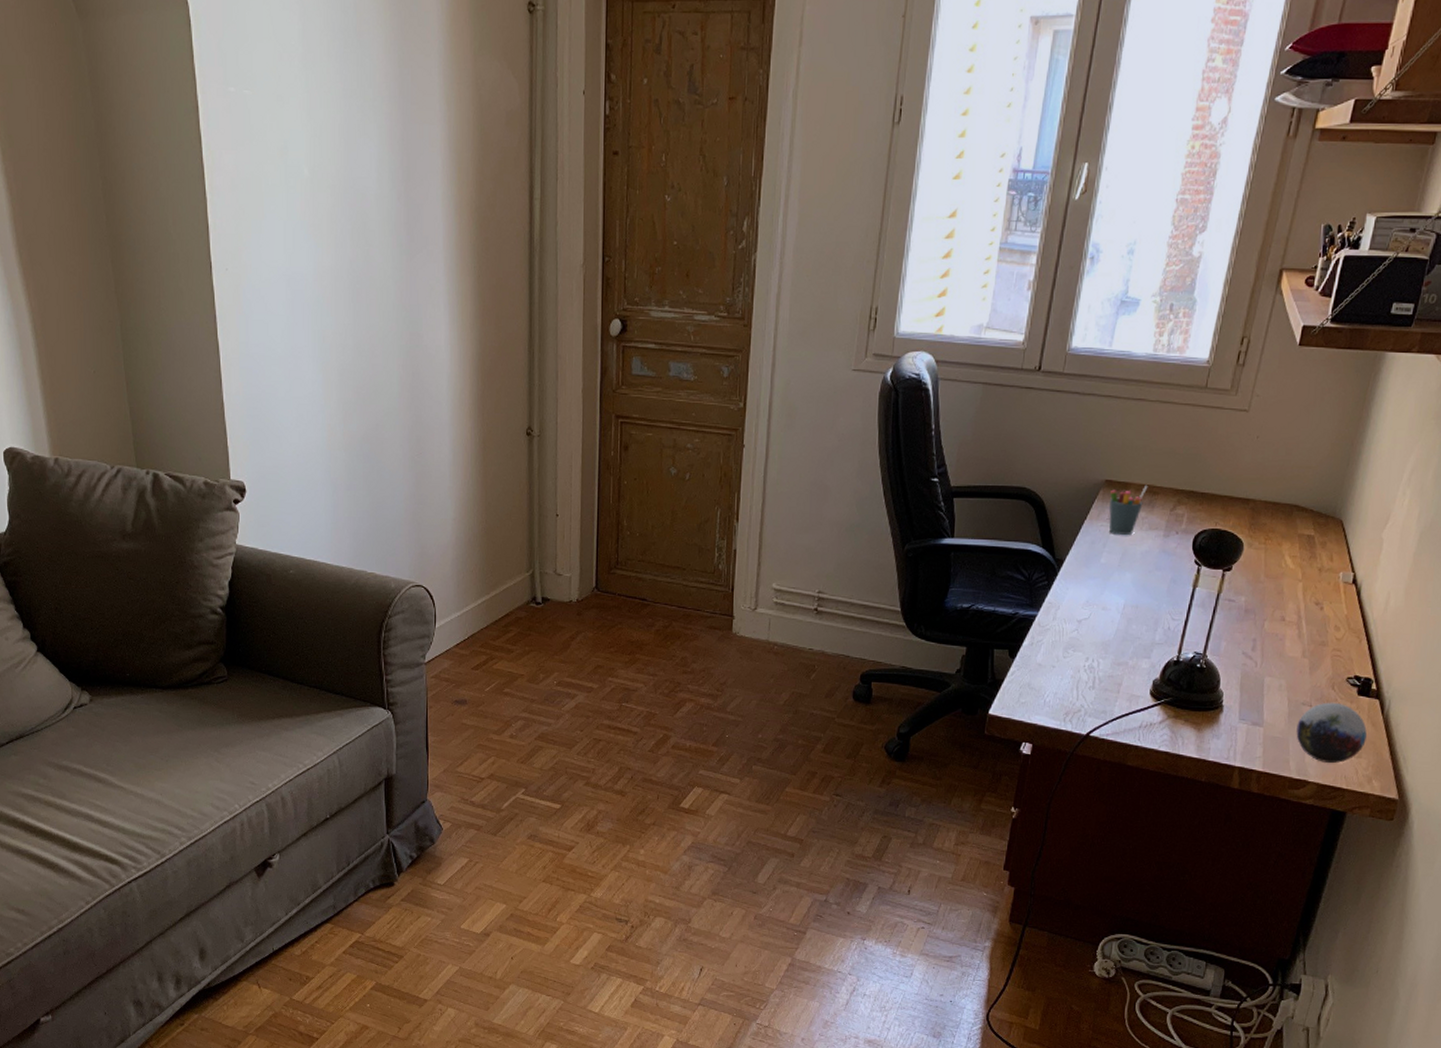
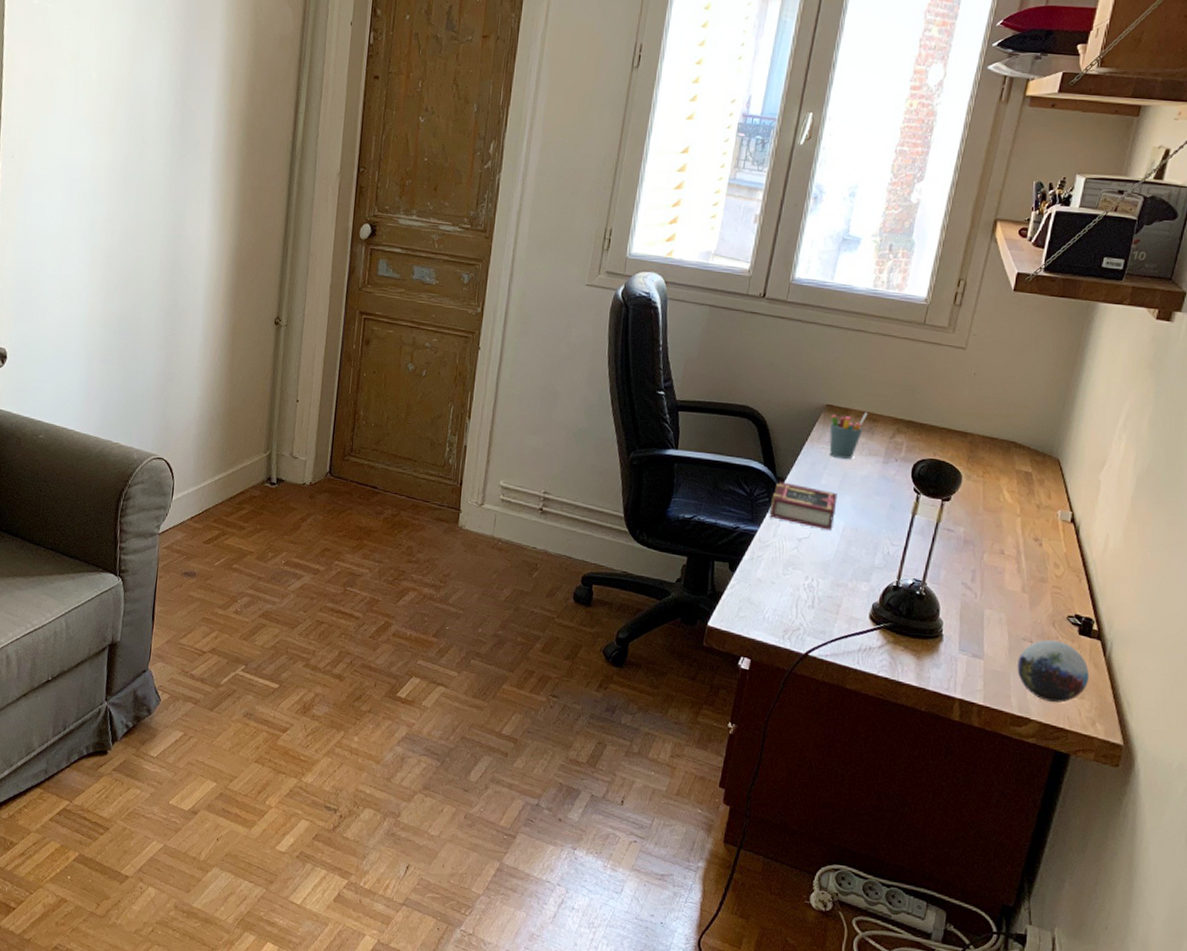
book: none [1049,563,1118,609] -> present [769,482,838,530]

